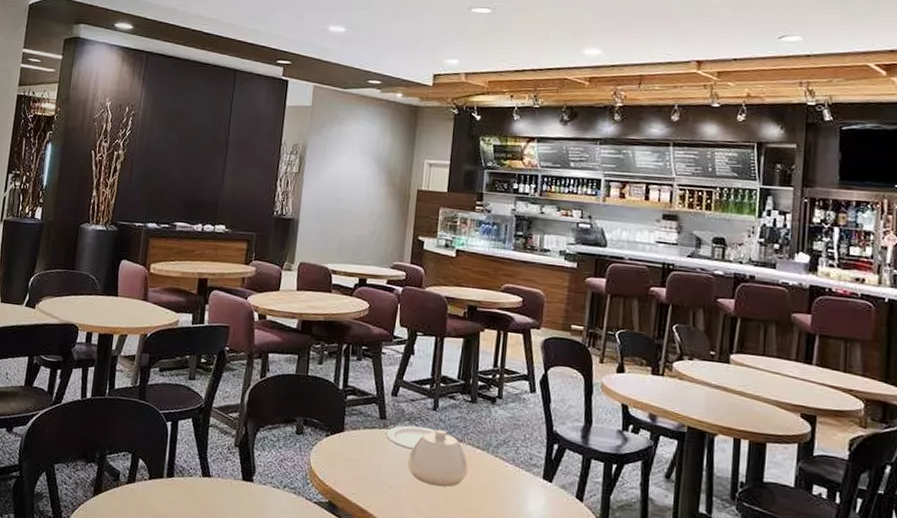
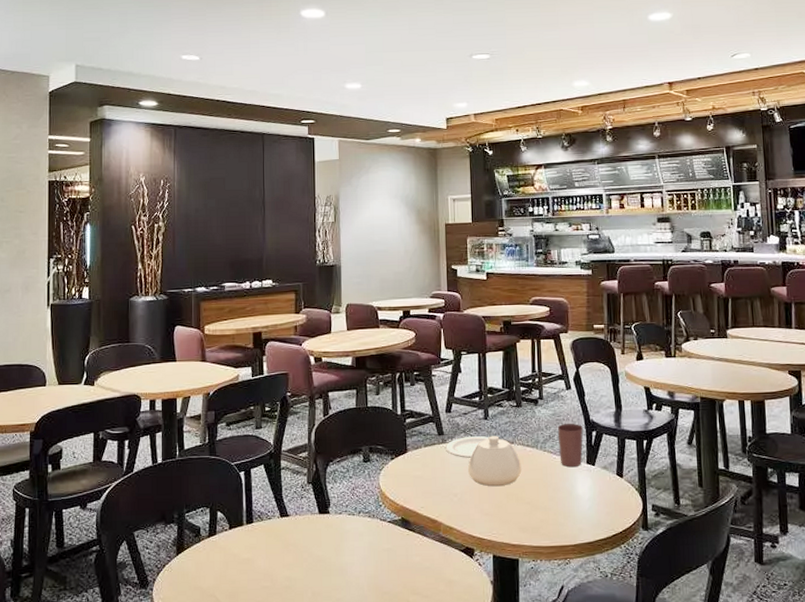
cup: none [512,429,545,481] -> present [557,423,584,468]

